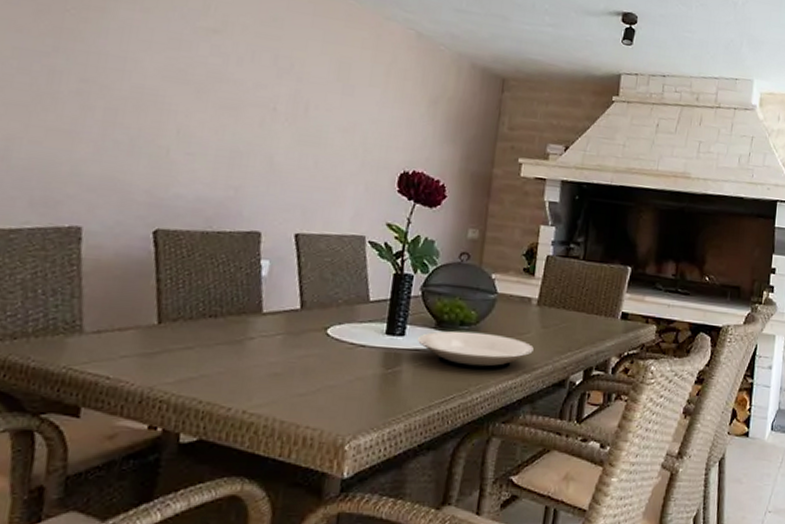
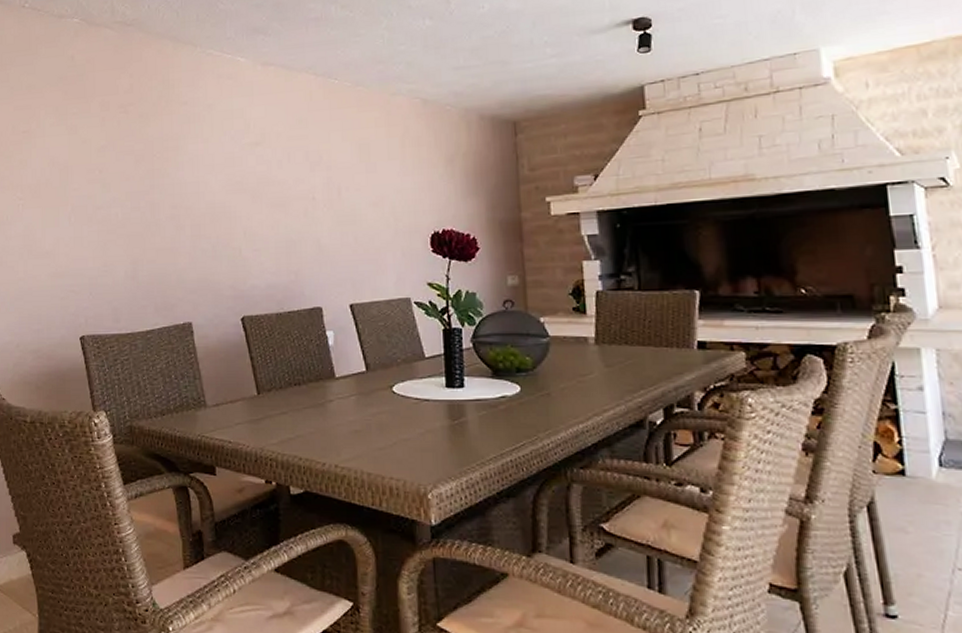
plate: present [418,331,534,370] -> none [478,377,600,415]

